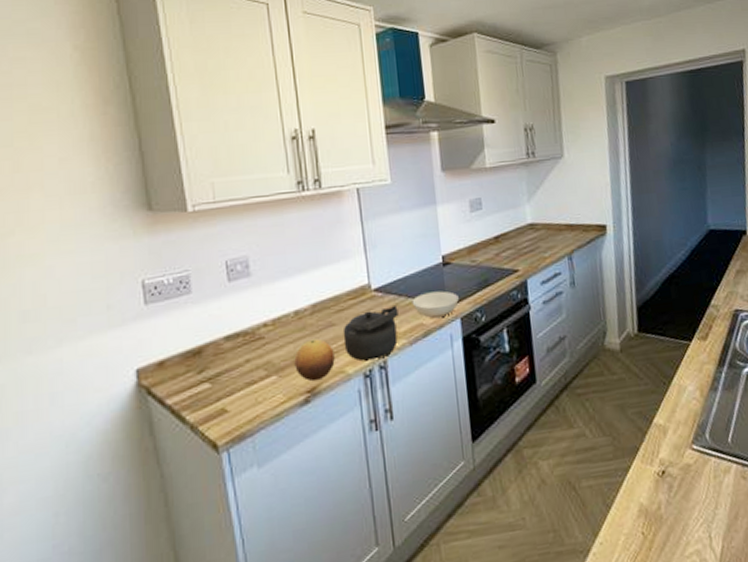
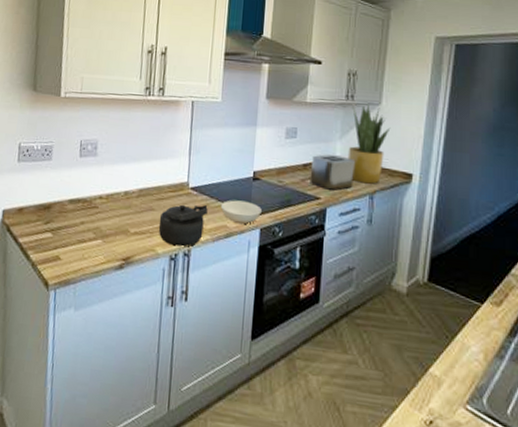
fruit: present [294,338,335,382] -> none [116,217,150,253]
toaster: none [503,219,550,260] -> present [310,154,356,191]
planter: none [535,157,577,245] -> present [347,103,391,184]

